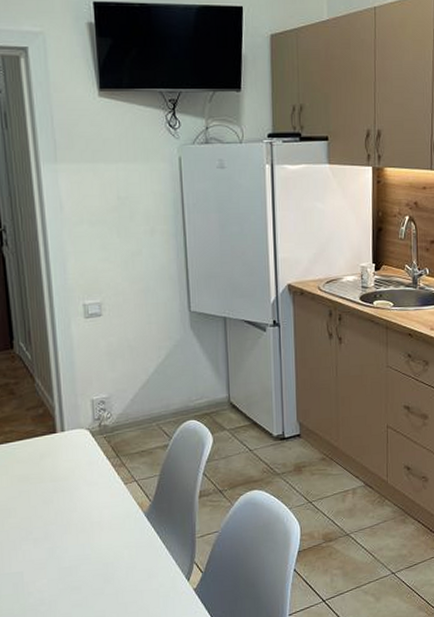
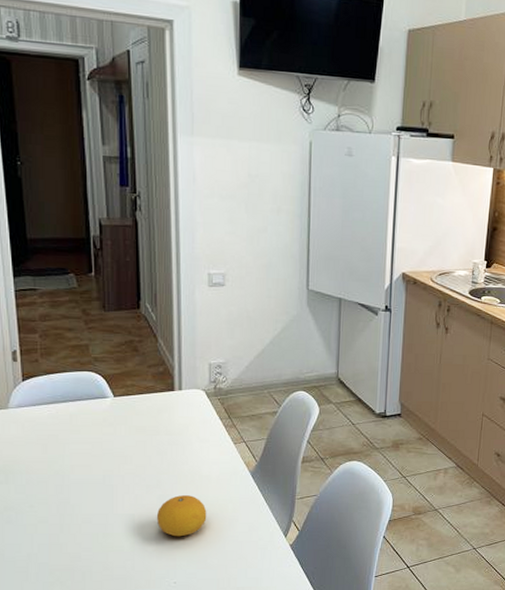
fruit: none [46,545,102,593] -> present [156,495,207,537]

